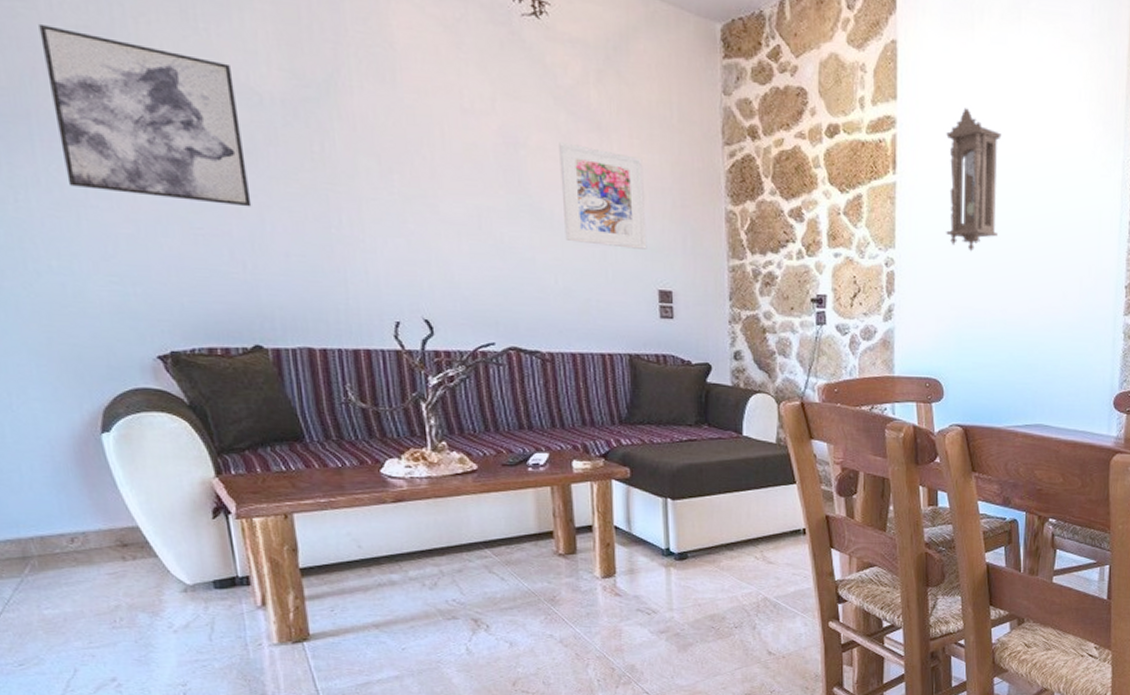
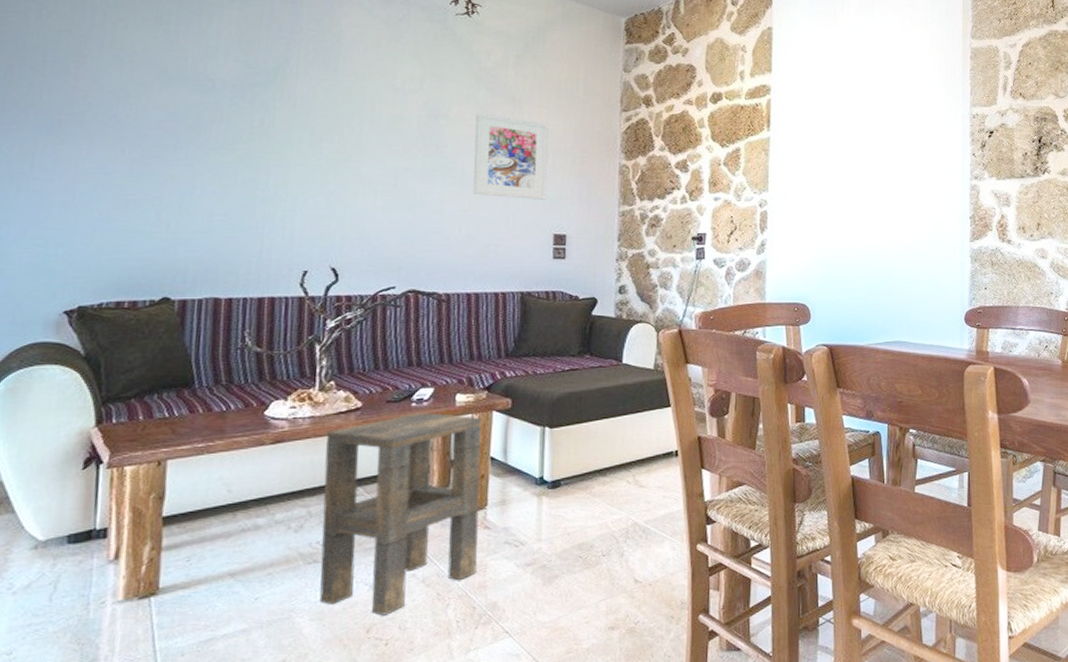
wall art: present [38,23,252,207] -> none [17,29,192,175]
side table: none [447,478,612,671] -> present [319,412,482,616]
pendulum clock: present [946,108,1002,252] -> none [813,77,860,193]

